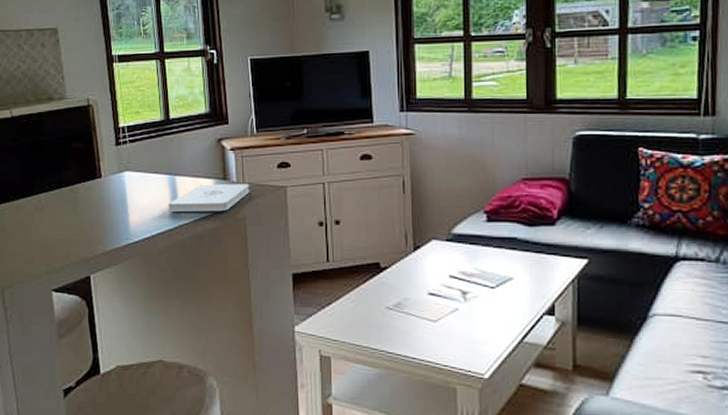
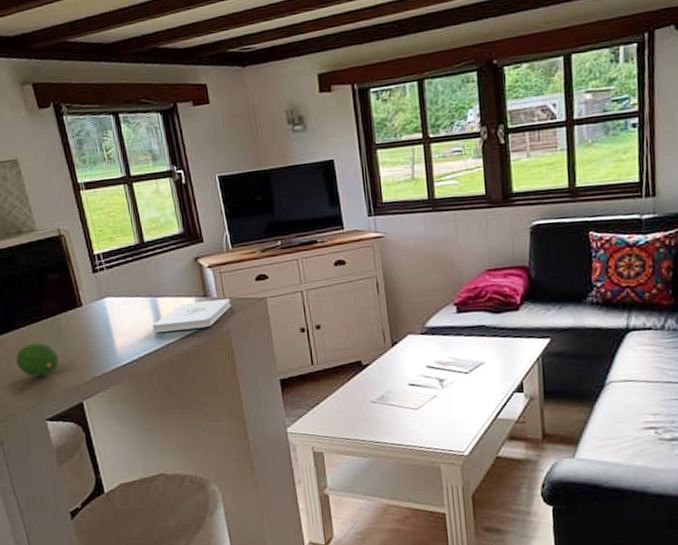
fruit: none [31,209,72,245] -> present [16,341,59,377]

